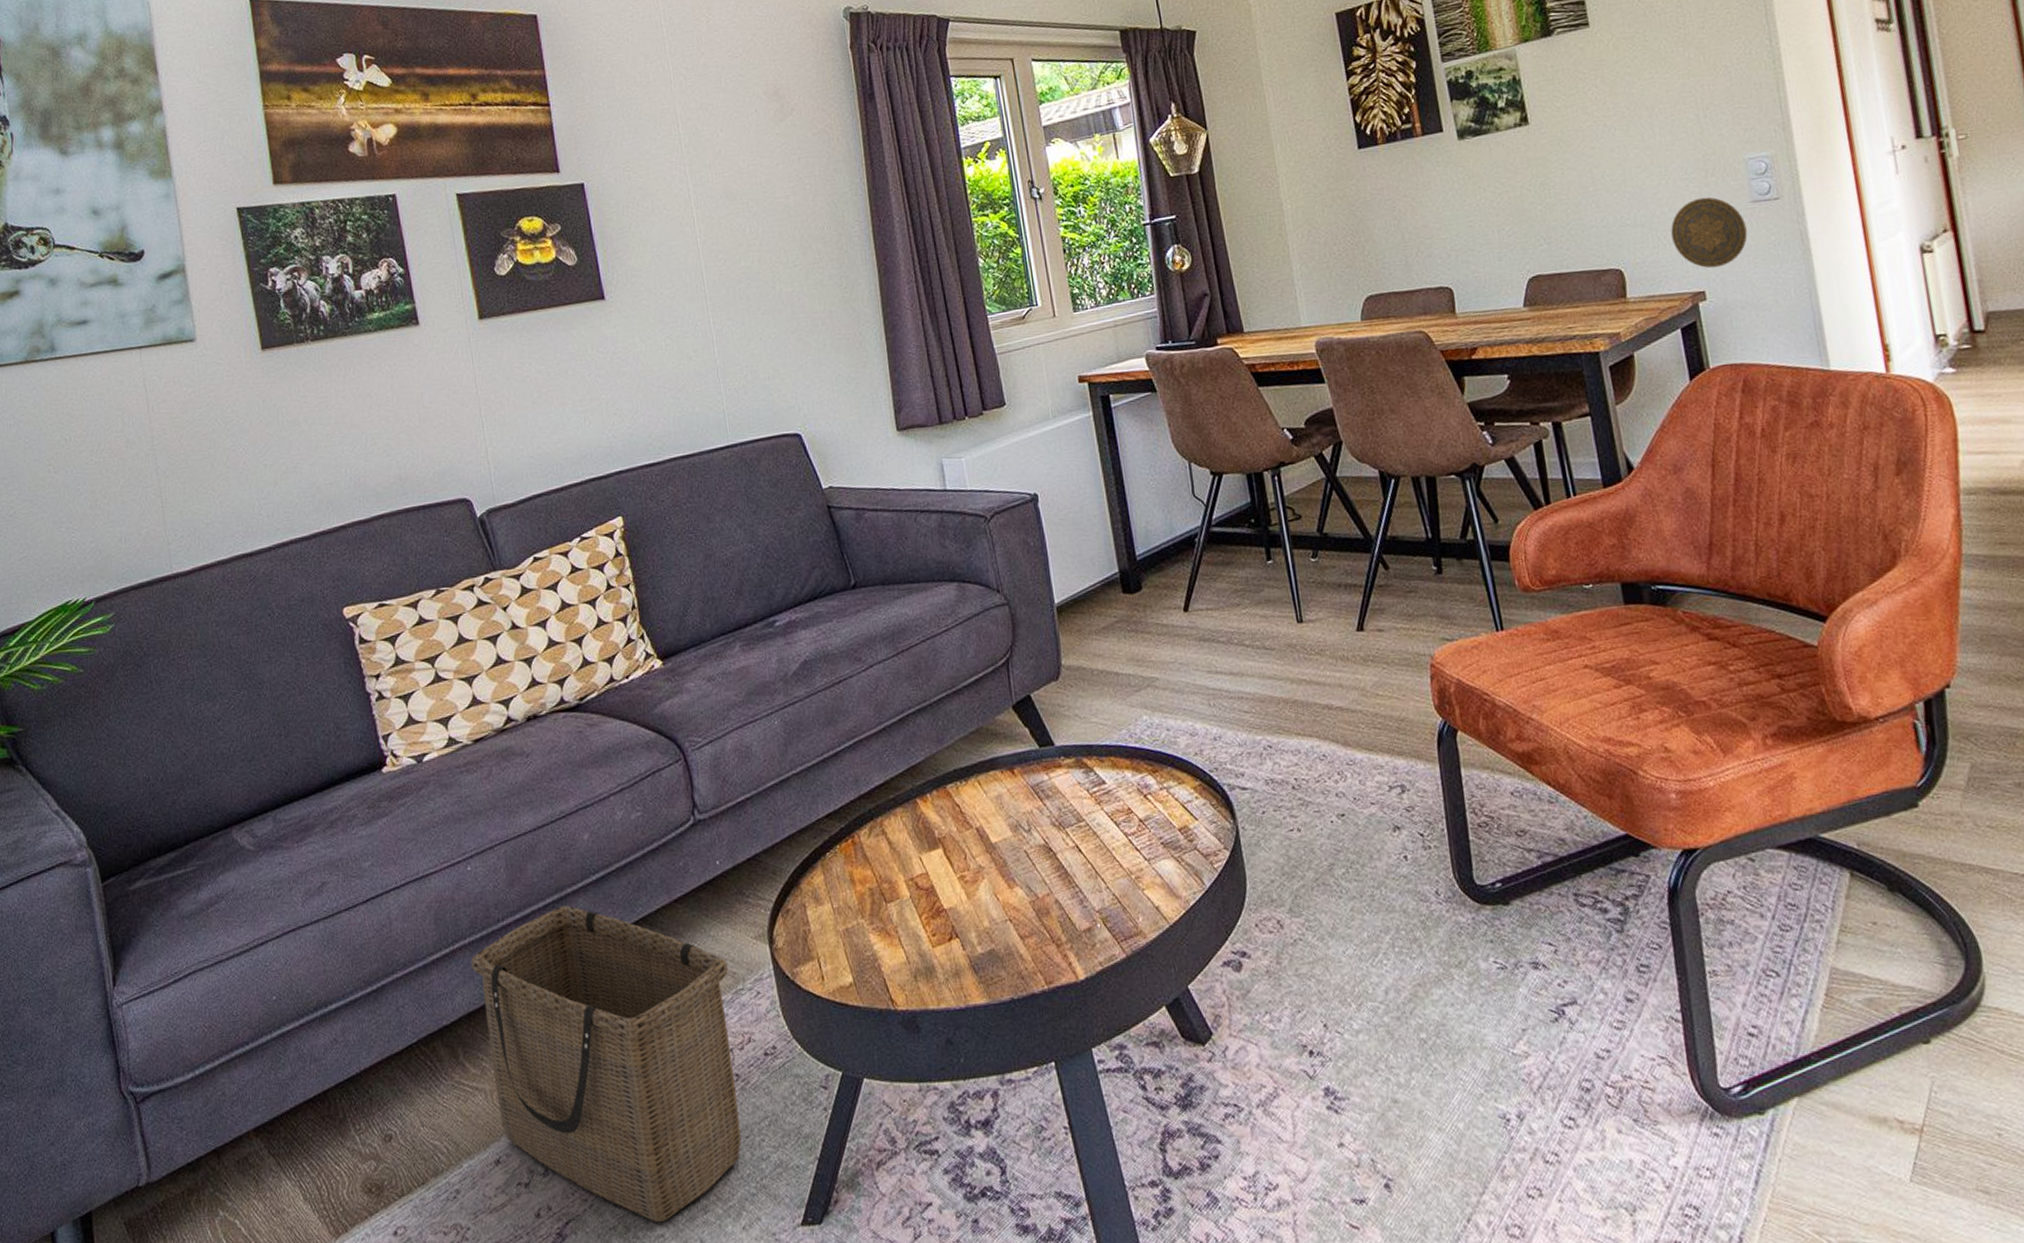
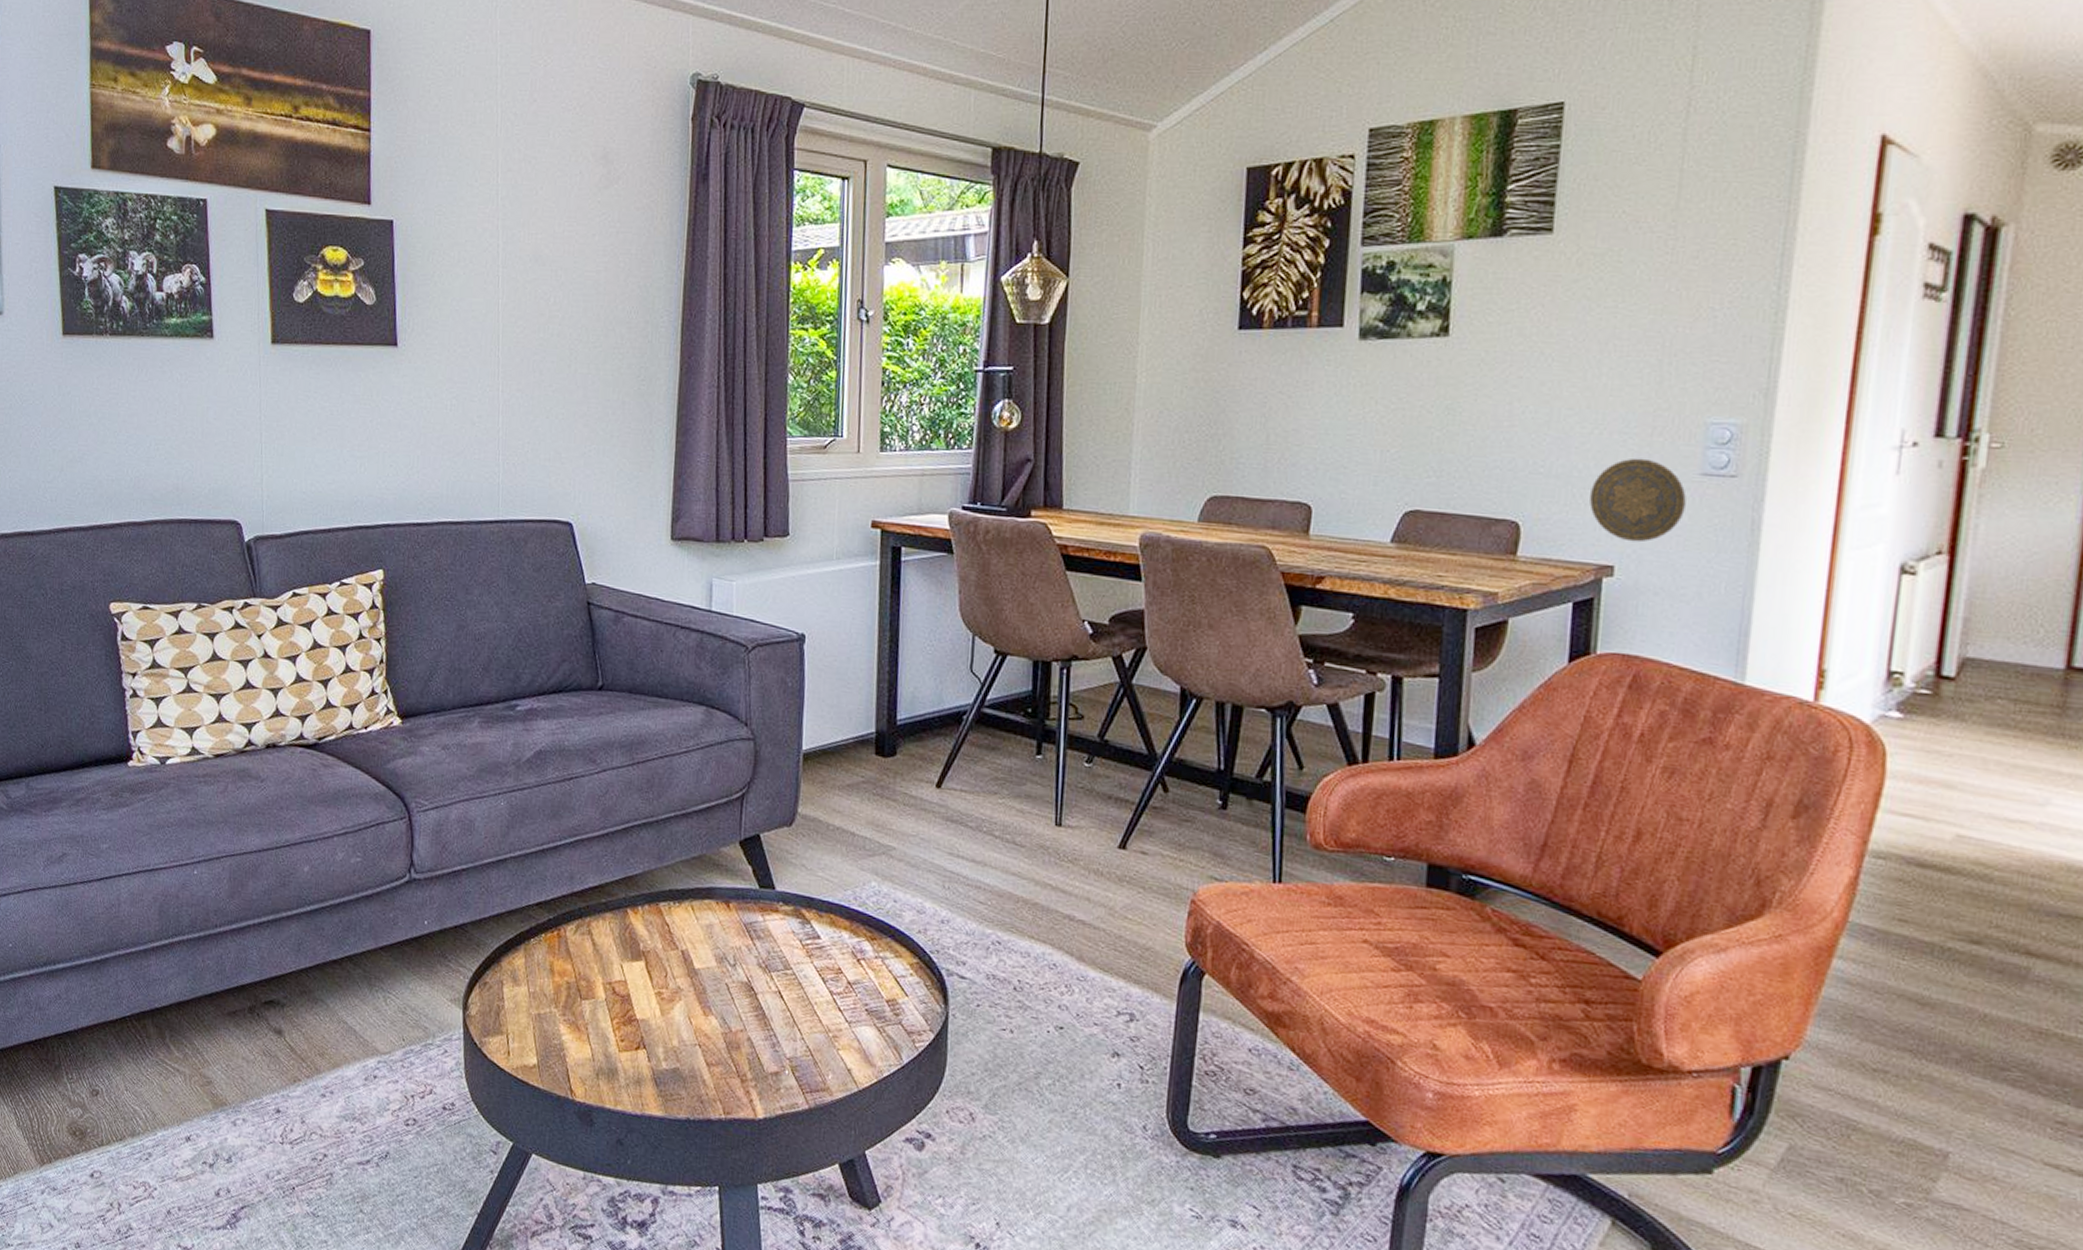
basket: present [470,905,742,1223] -> none [186,927,421,1231]

